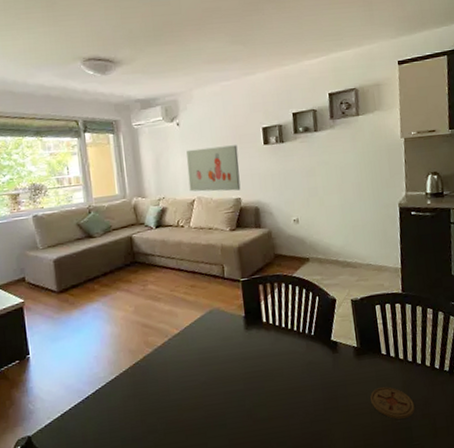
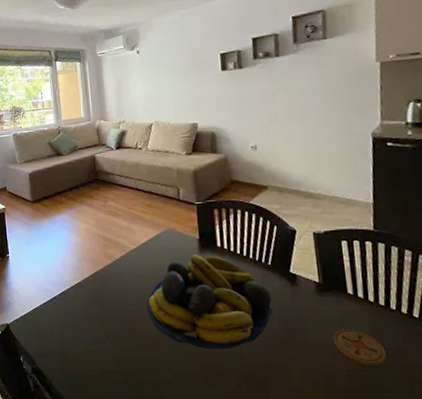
wall art: present [186,145,241,192] -> none [145,71,197,116]
fruit bowl: none [192,332,317,428] -> present [147,255,273,350]

